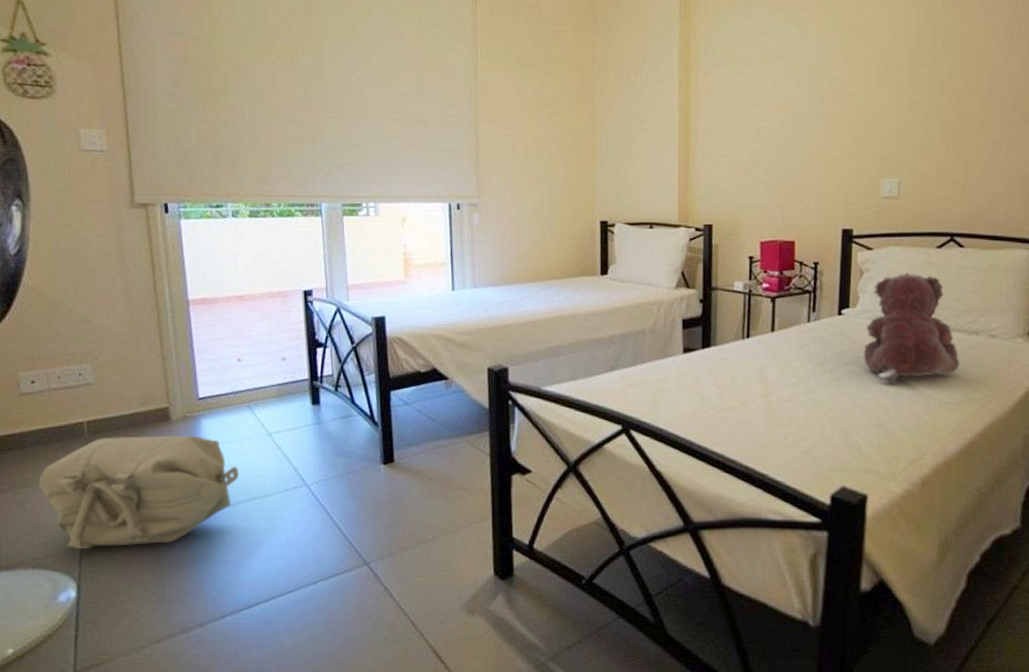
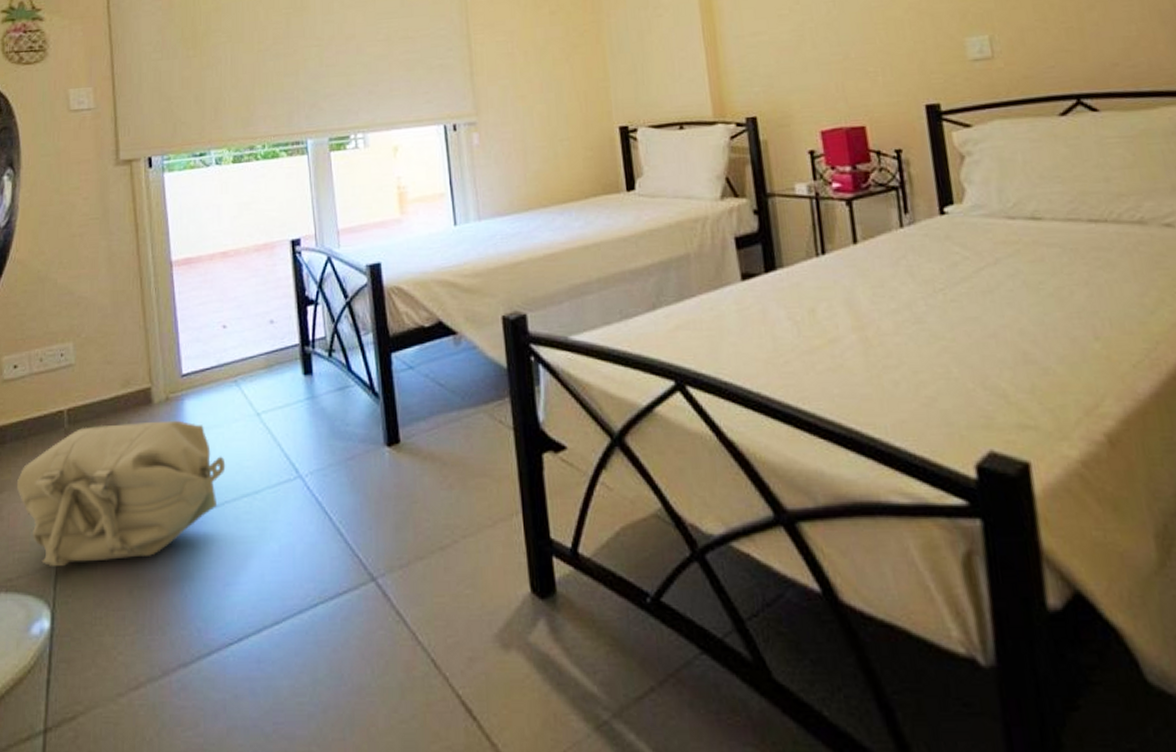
teddy bear: present [863,273,960,386] -> none [982,151,1128,304]

